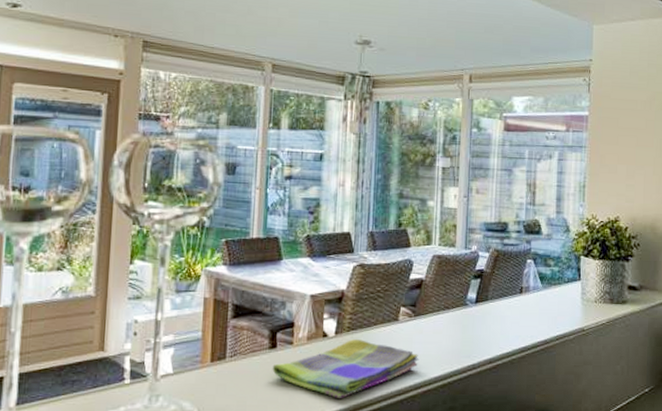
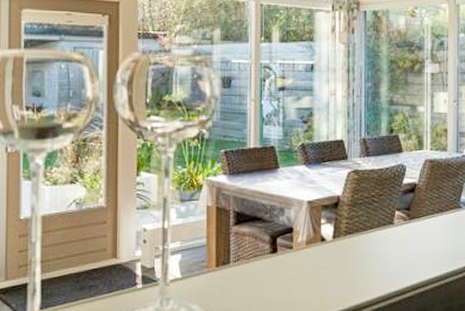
dish towel: present [272,339,419,398] -> none [274,243,416,300]

